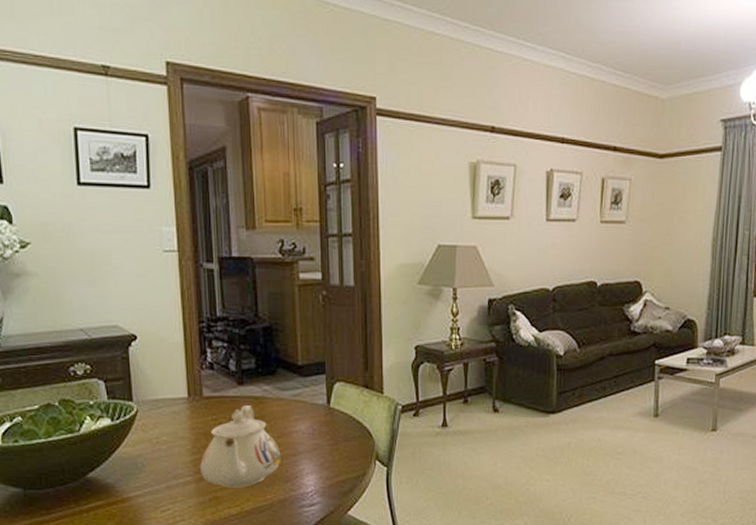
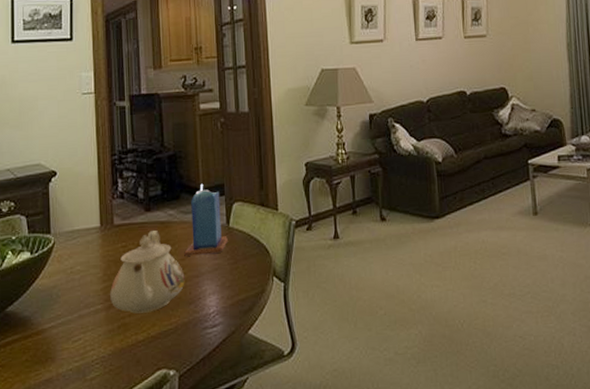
candle: none [280,360,328,434] -> present [184,183,228,256]

